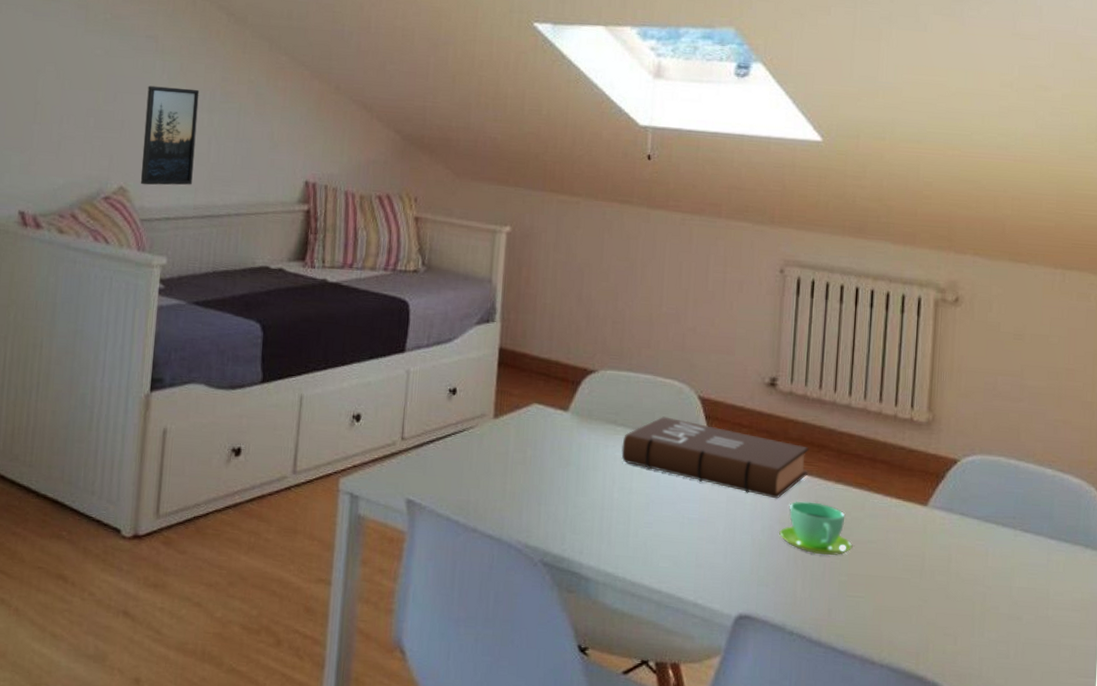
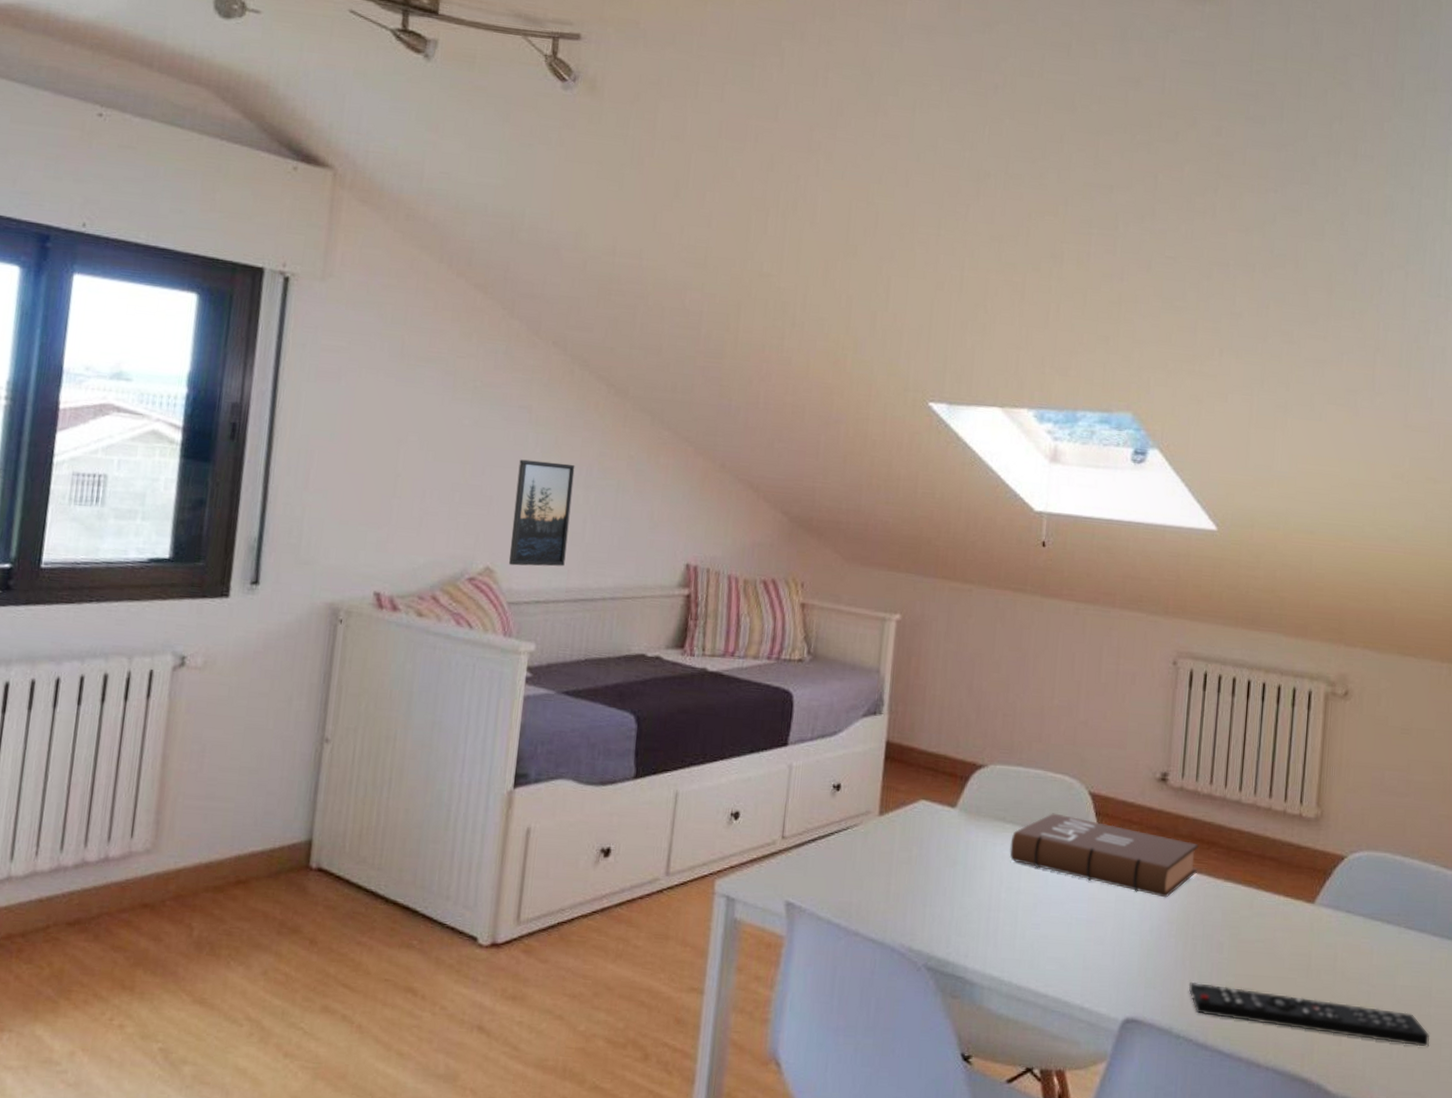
cup: present [779,501,853,556] -> none [1168,899,1241,956]
remote control: none [802,580,1048,649] -> present [1189,981,1429,1047]

